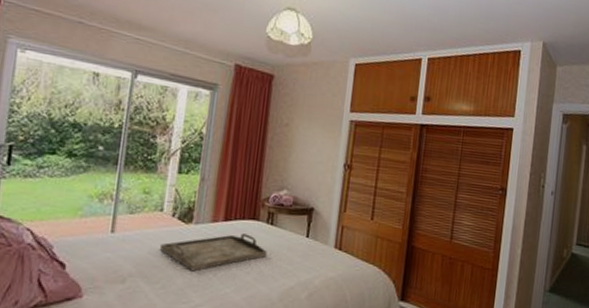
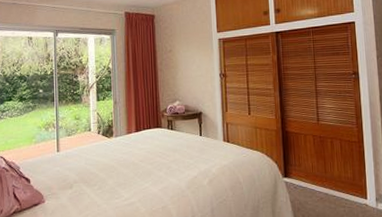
serving tray: present [159,233,267,272] -> none [92,139,172,174]

